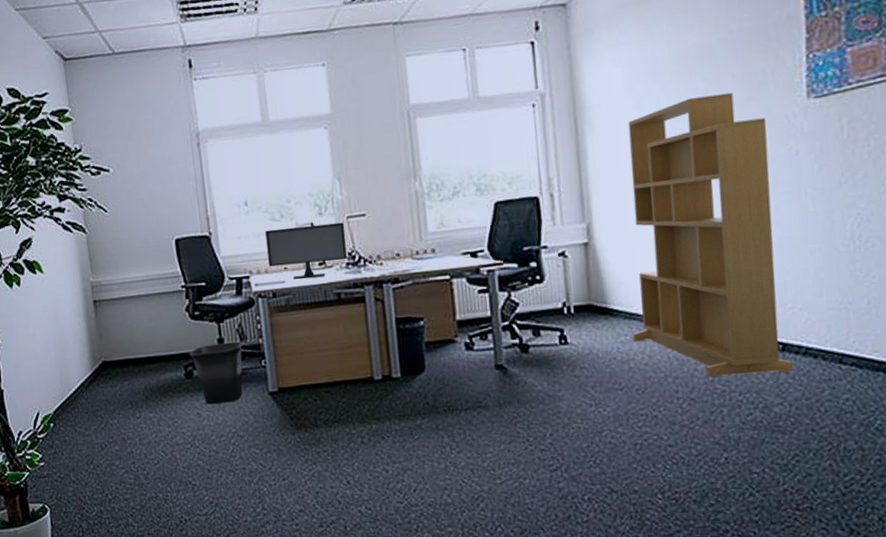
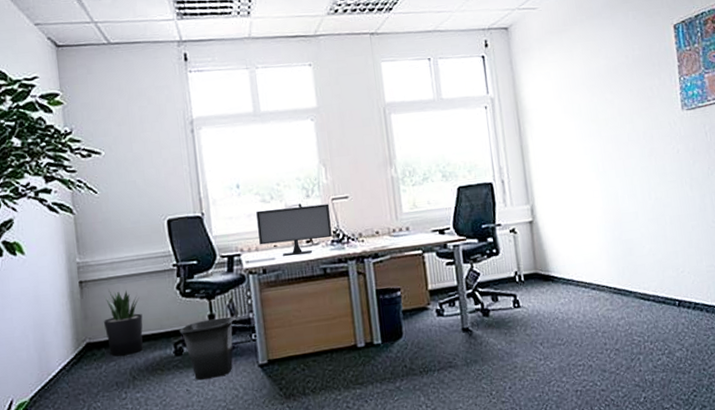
planter: none [116,308,155,376] -> present [103,288,143,357]
bookshelf: present [628,92,793,377] -> none [558,103,687,330]

